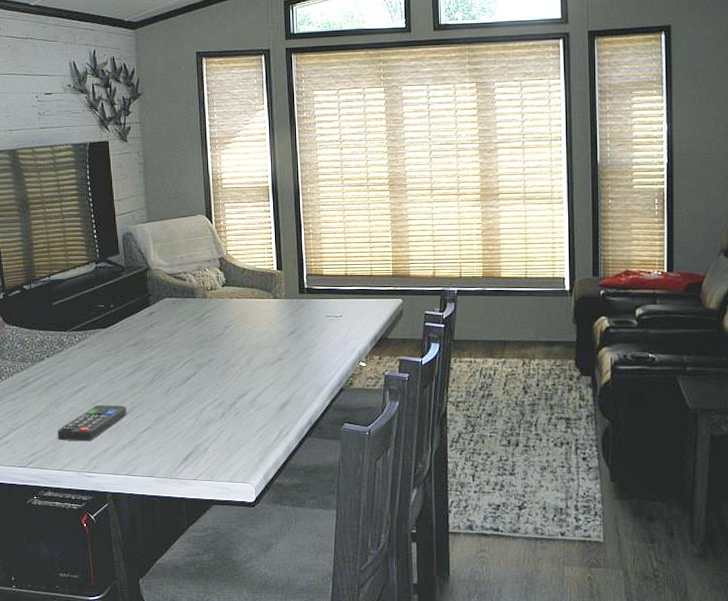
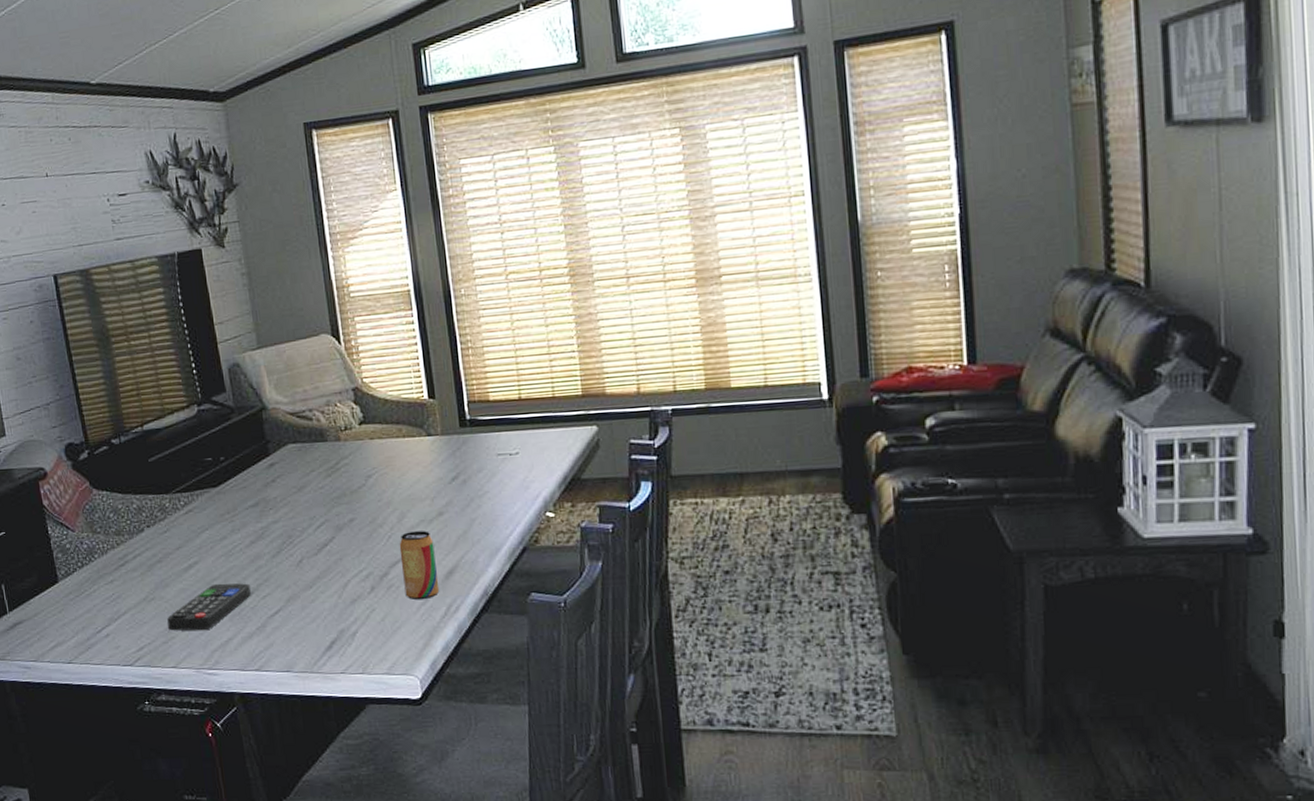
beverage can: none [246,371,275,425] -> present [399,531,440,600]

